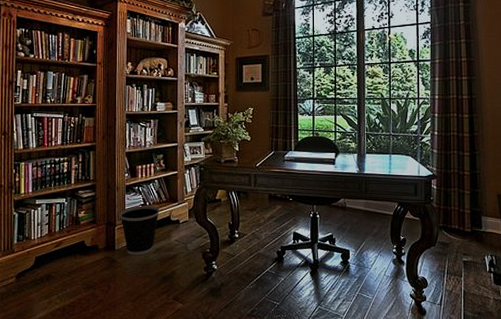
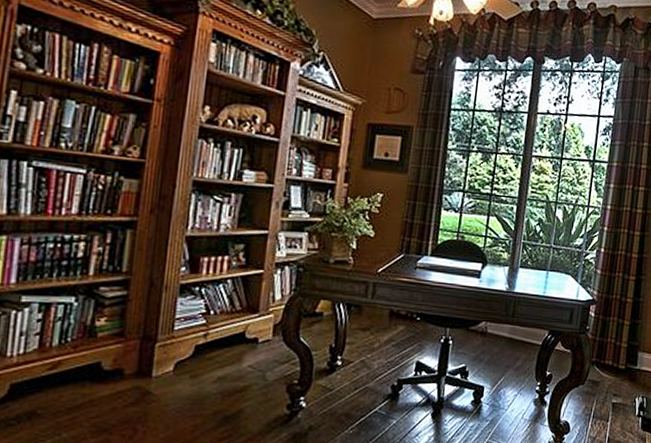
wastebasket: present [120,206,160,256] -> none [165,315,230,386]

